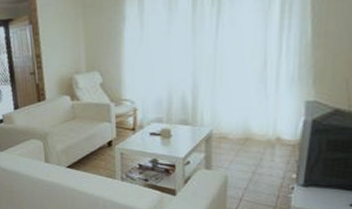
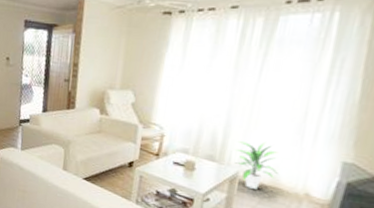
indoor plant: none [206,96,249,144] -> present [235,141,279,189]

